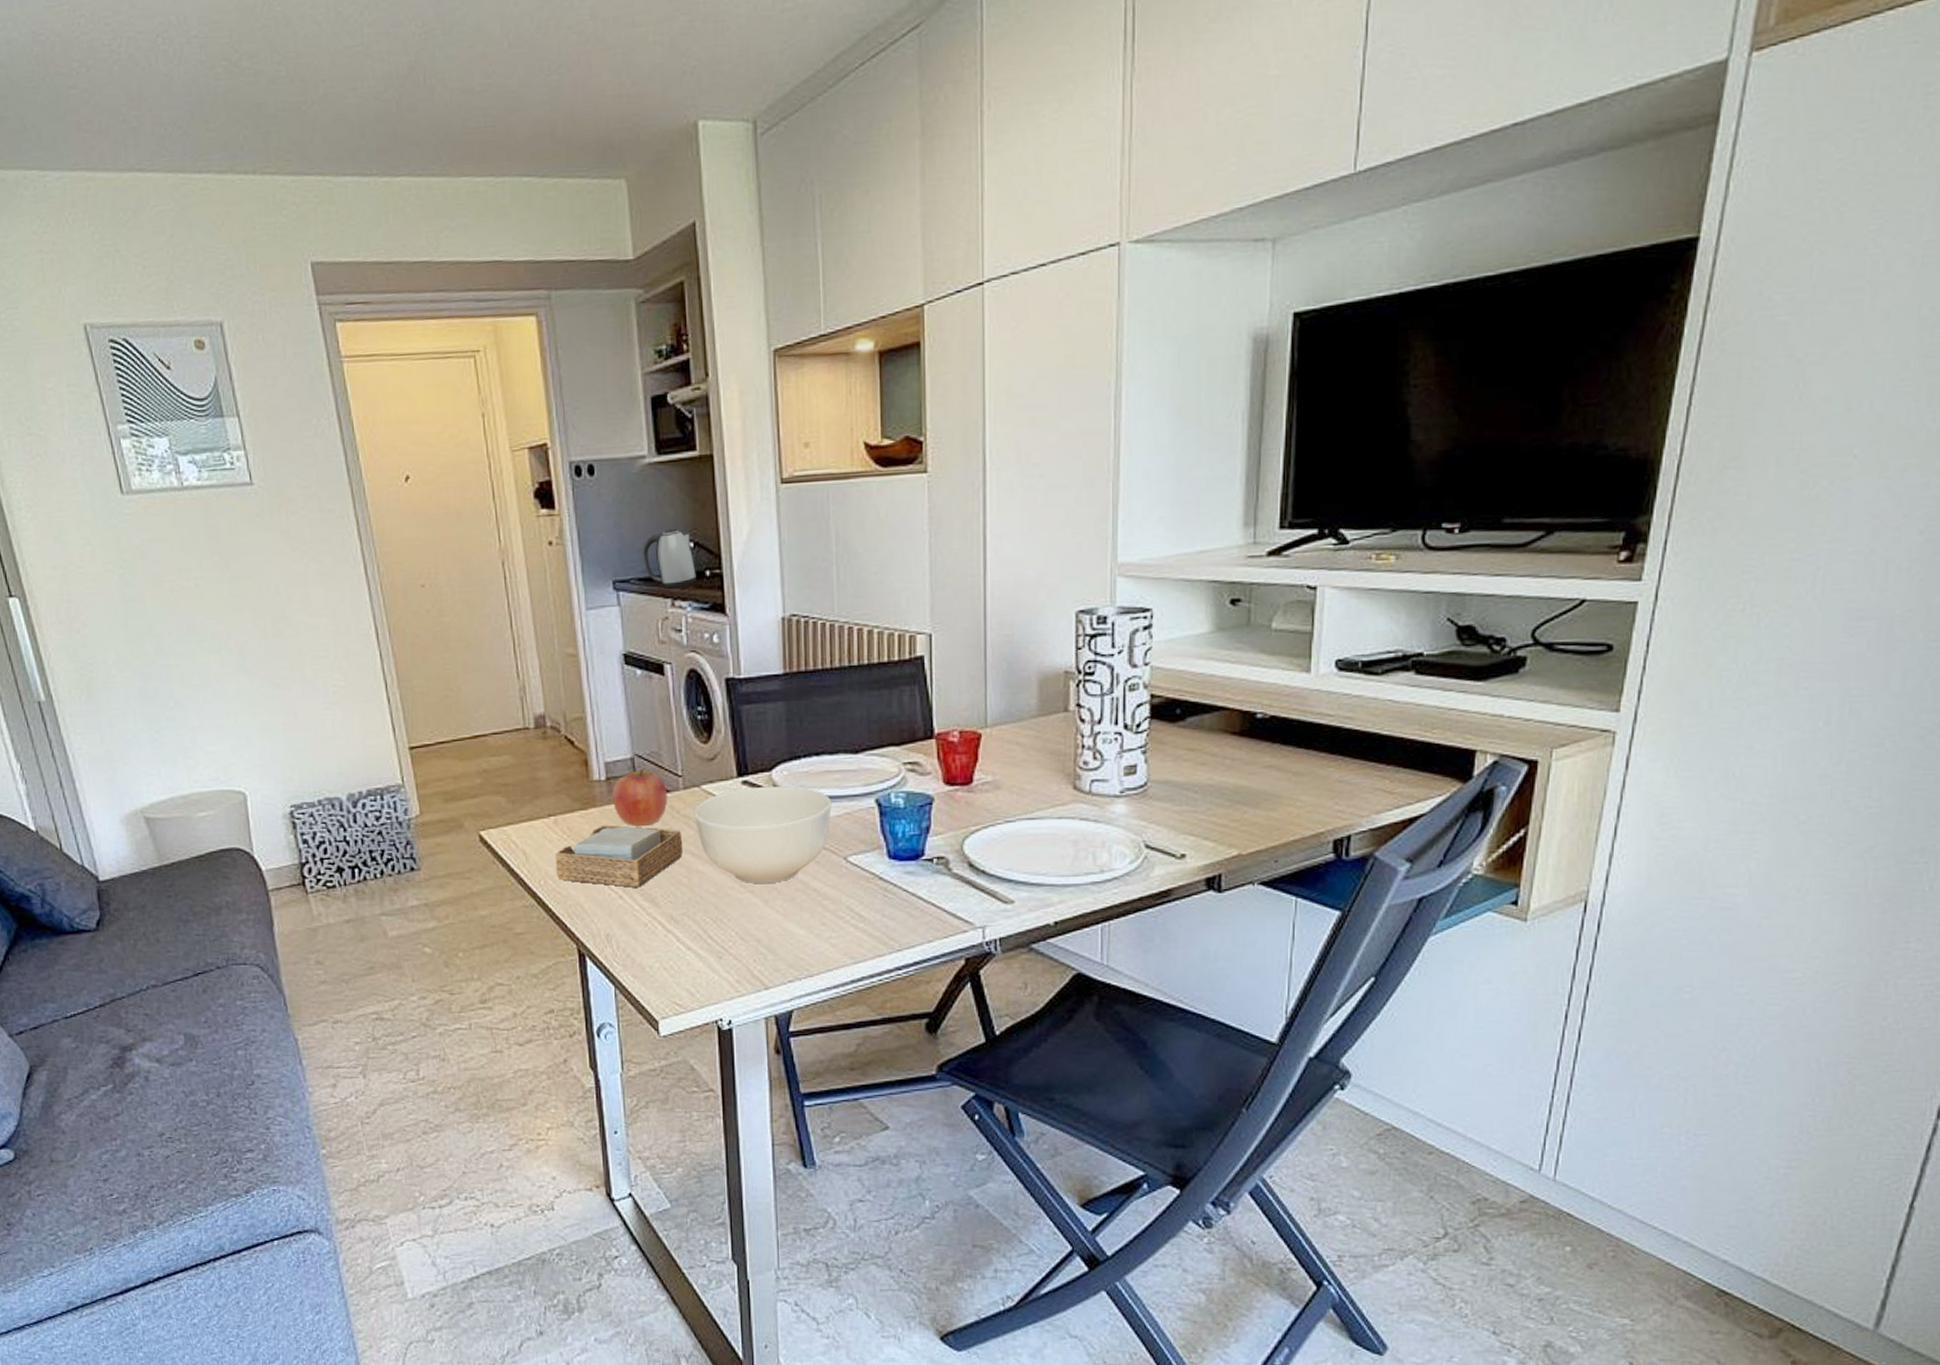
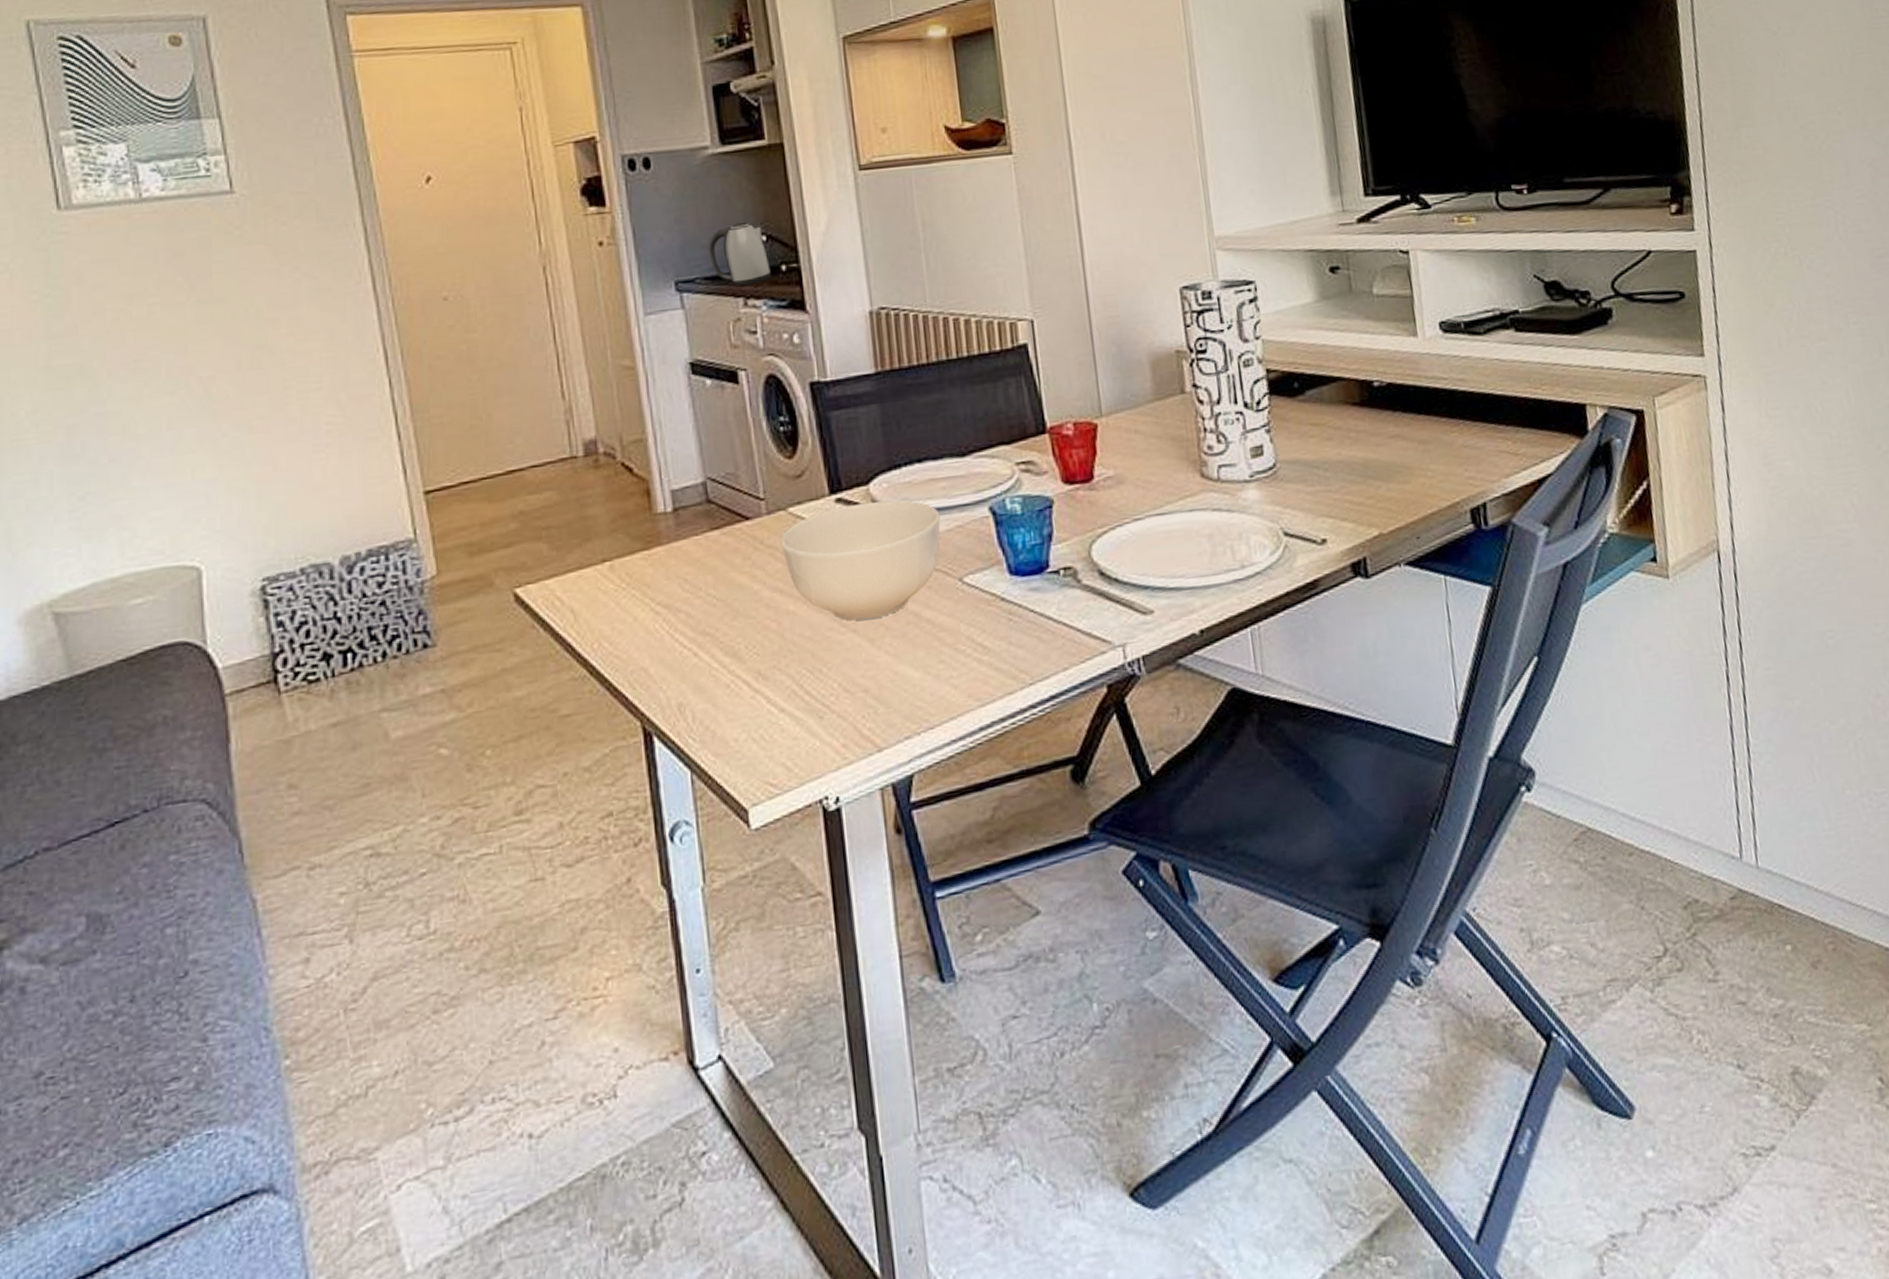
napkin holder: present [555,824,683,888] -> none [611,563,770,642]
fruit: present [612,767,668,826] -> none [681,492,749,565]

